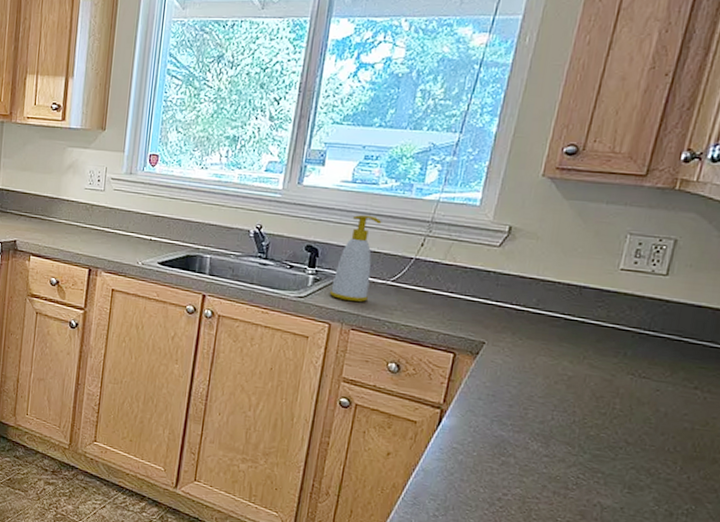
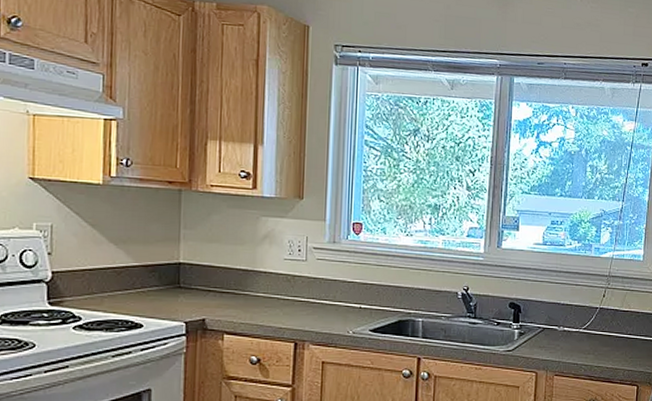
soap bottle: present [329,214,382,302] -> none [533,272,571,351]

